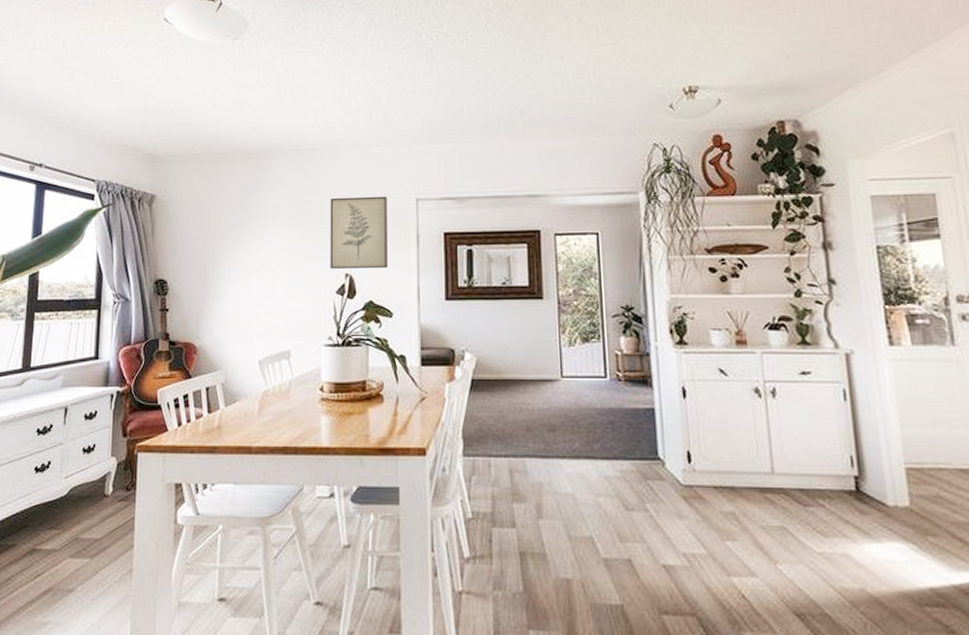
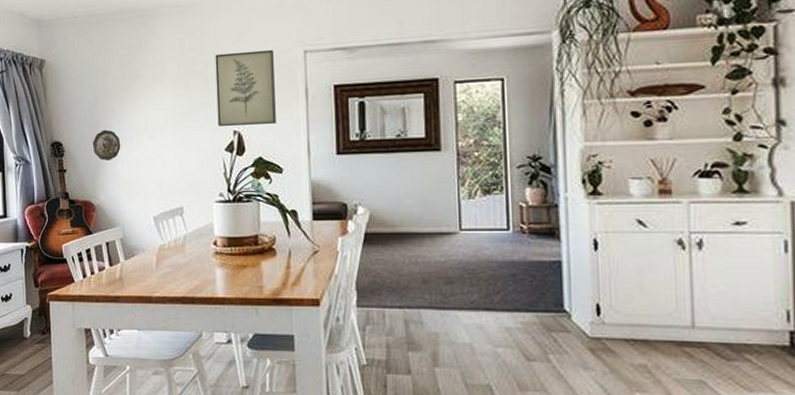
decorative plate: none [199,268,229,300] -> present [92,129,121,161]

